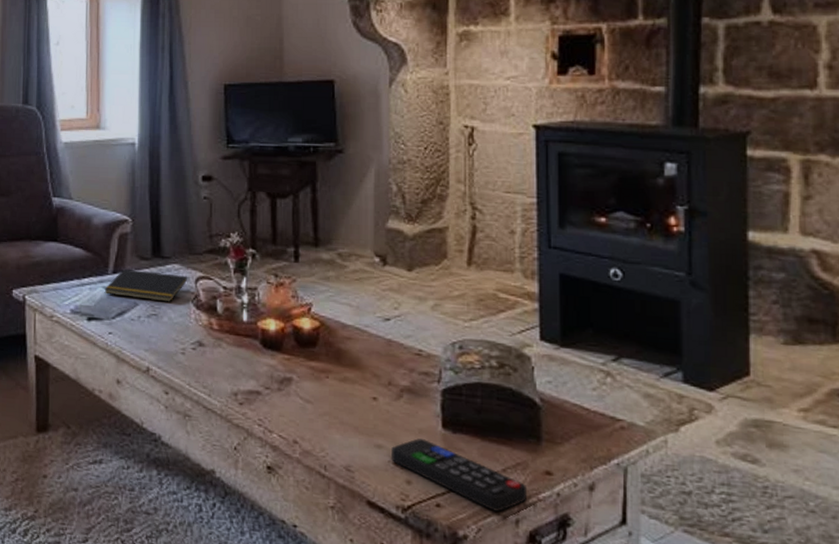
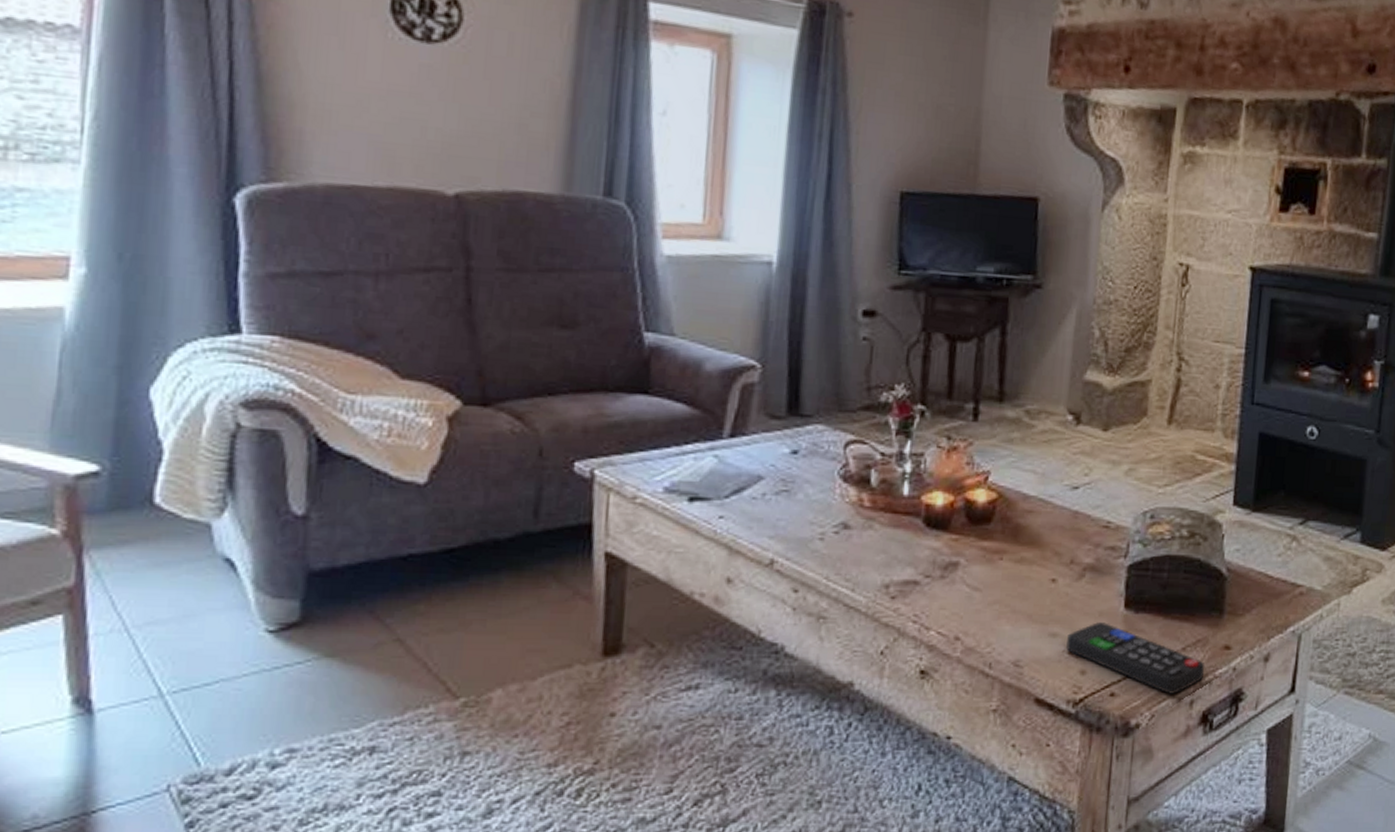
notepad: present [104,269,188,302] -> none [715,432,835,474]

